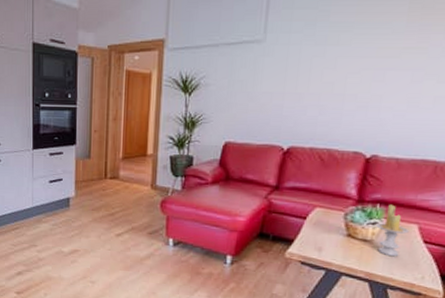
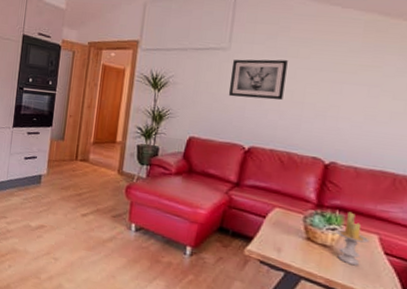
wall art: none [264,49,328,95] -> present [228,59,288,101]

